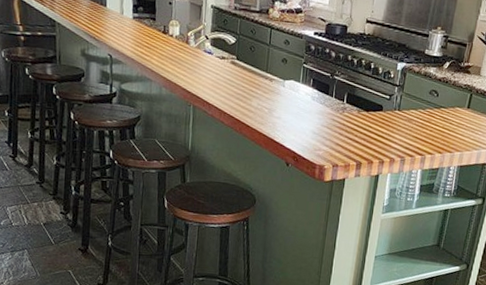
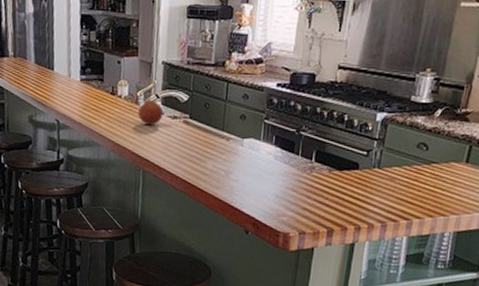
fruit: none [188,41,213,64] -> present [137,100,164,125]

